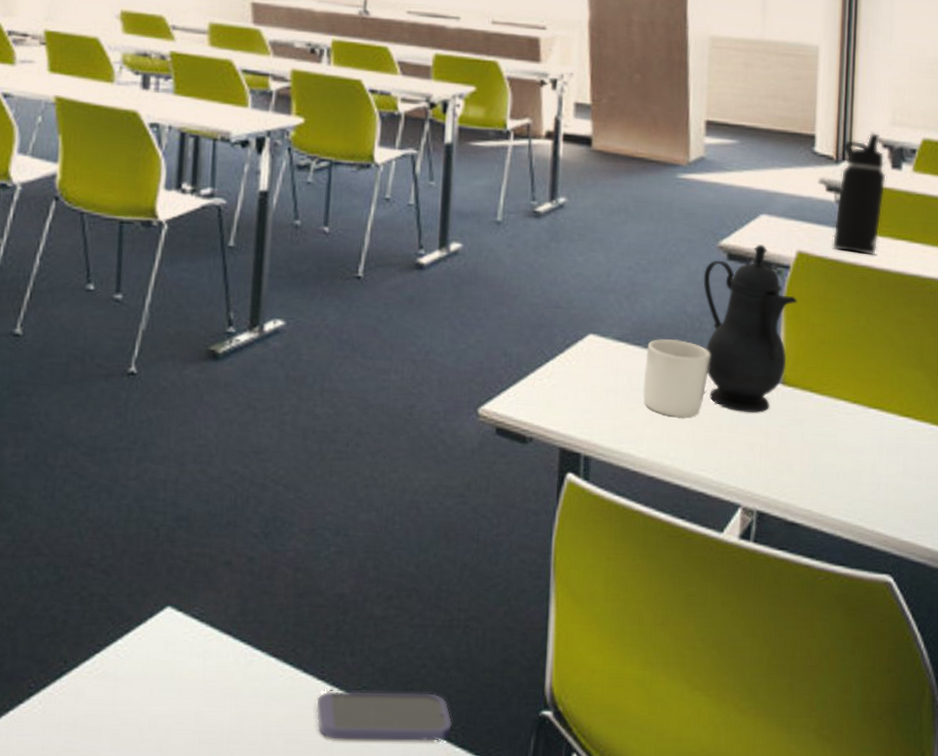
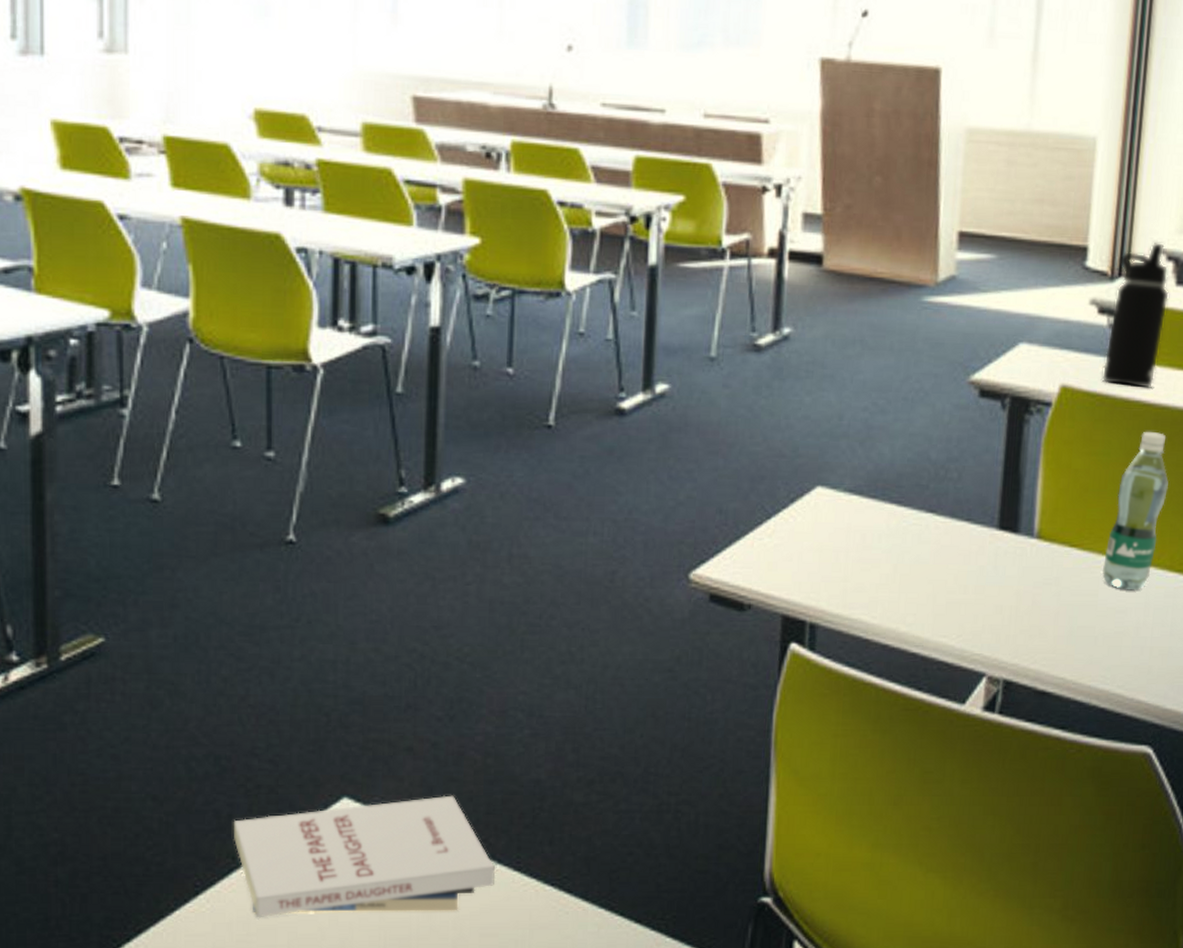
books: none [67,607,302,720] -> present [233,795,496,918]
mobile phone: present [316,691,453,741] -> none [512,881,663,932]
mug: present [643,339,711,418] -> none [878,490,956,579]
coffeepot: present [703,245,798,412] -> none [950,378,1059,571]
bottle: none [840,292,894,432] -> present [1102,431,1169,590]

